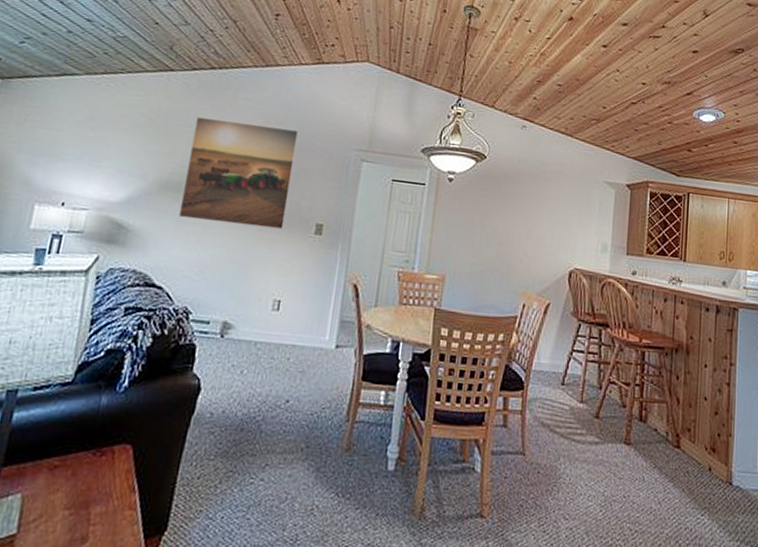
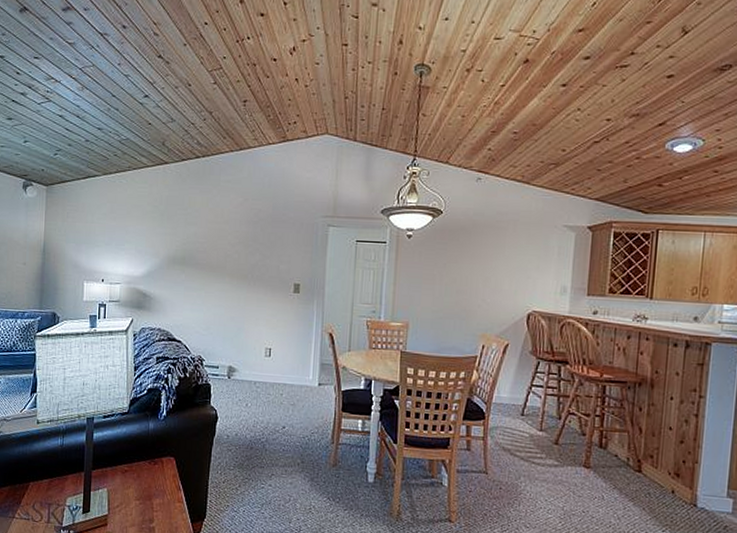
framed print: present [178,116,300,230] -> none [185,200,274,290]

